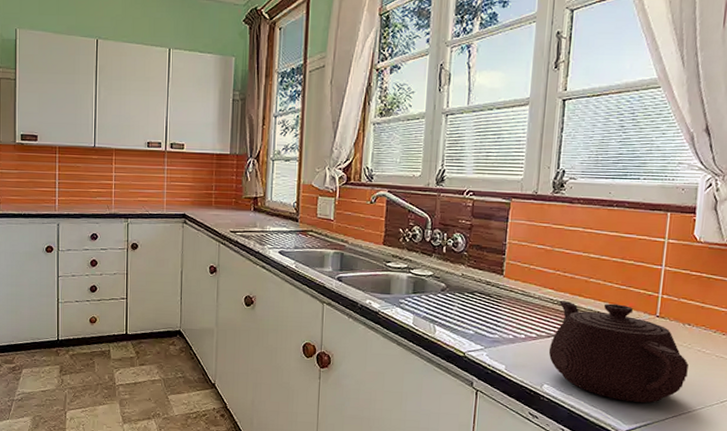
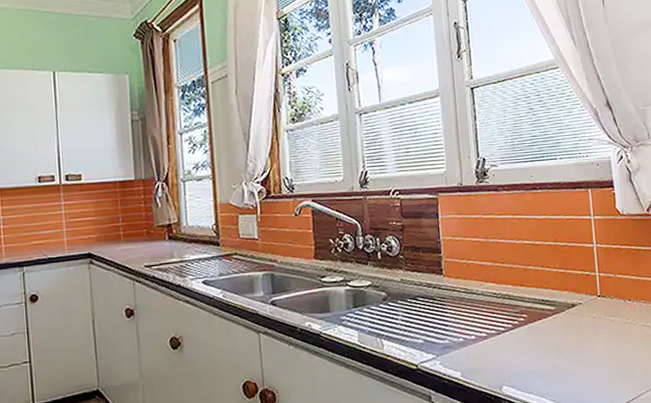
teapot: present [548,301,689,403] -> none [501,288,638,391]

